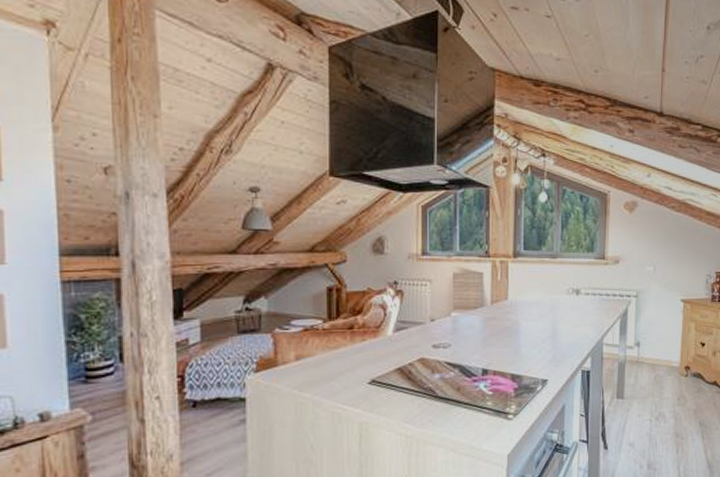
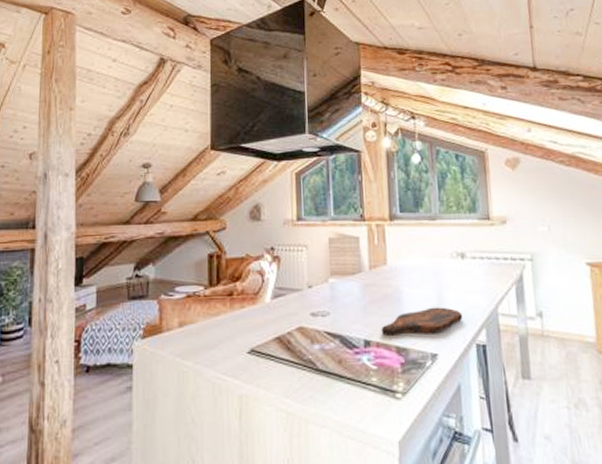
cutting board: none [498,338,573,365] -> present [381,307,463,336]

